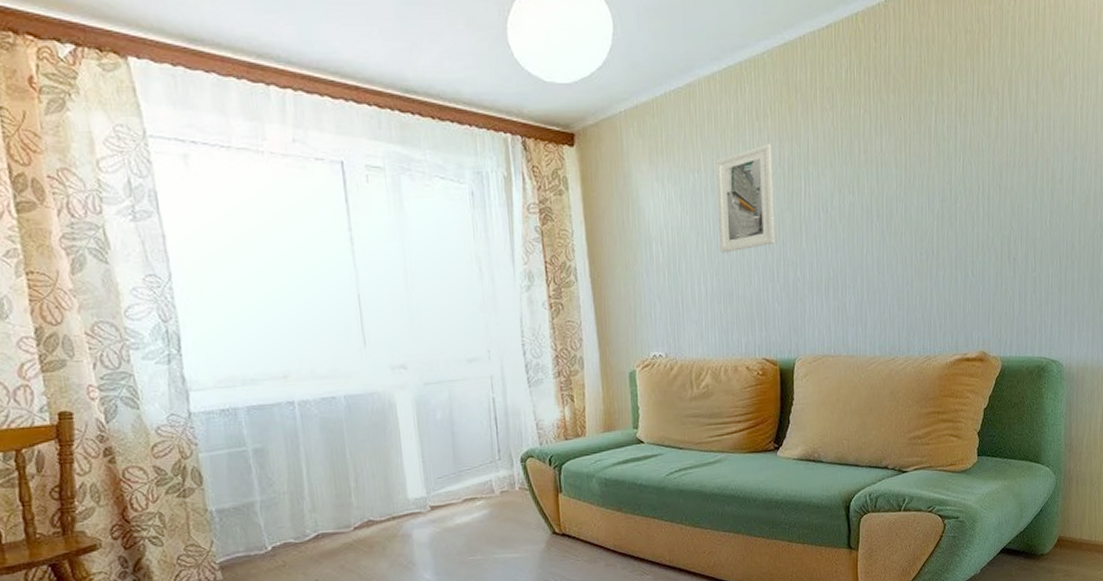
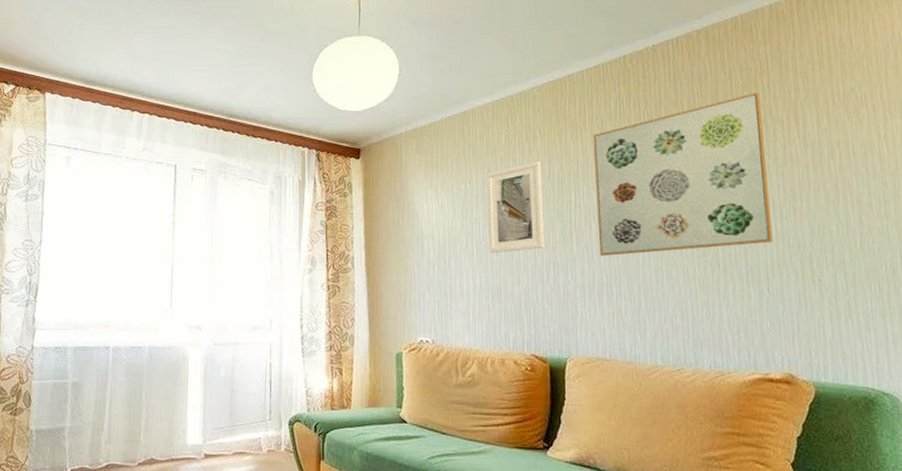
wall art: none [823,58,981,249] -> present [593,92,773,257]

